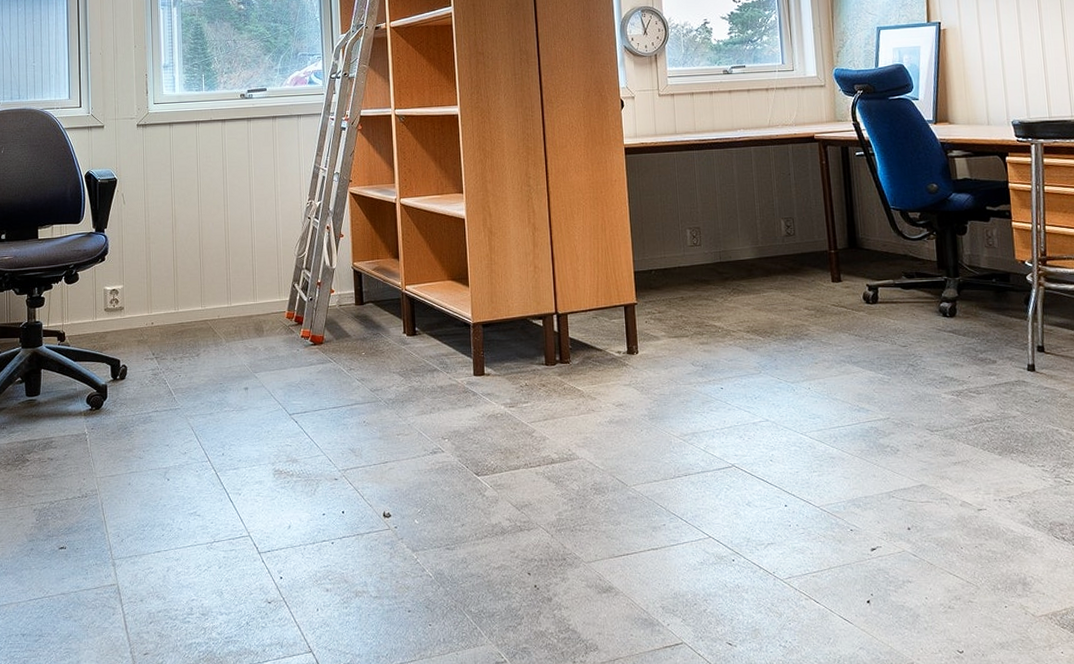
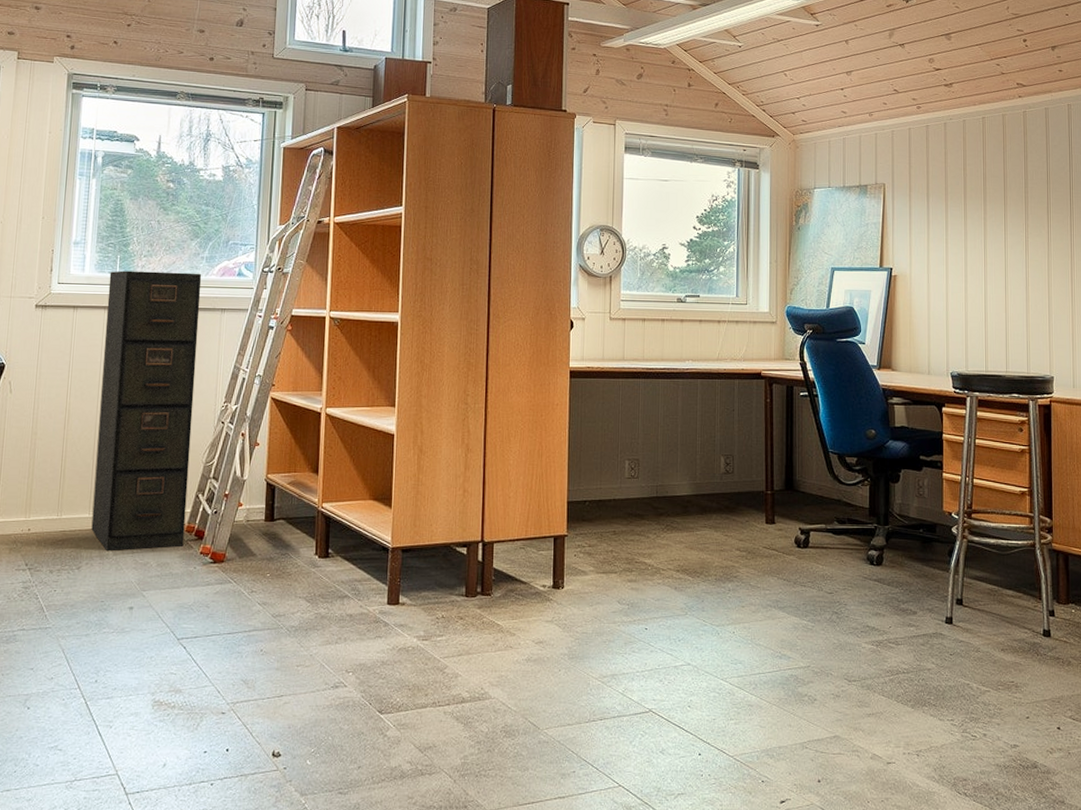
filing cabinet: none [197,84,286,339] -> present [91,270,202,552]

